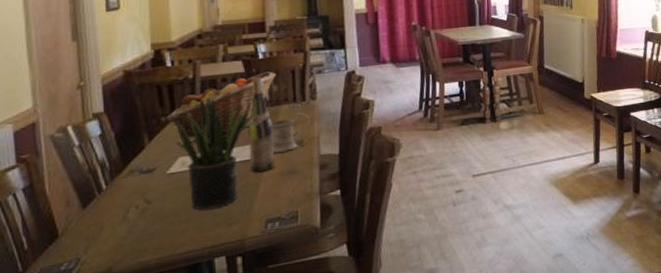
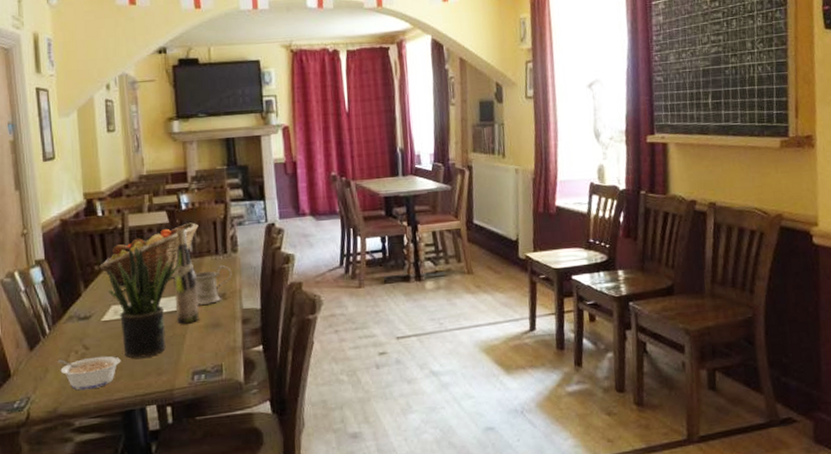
legume: none [114,209,188,247] -> present [57,355,121,391]

